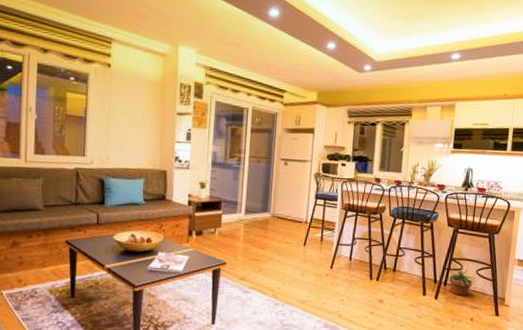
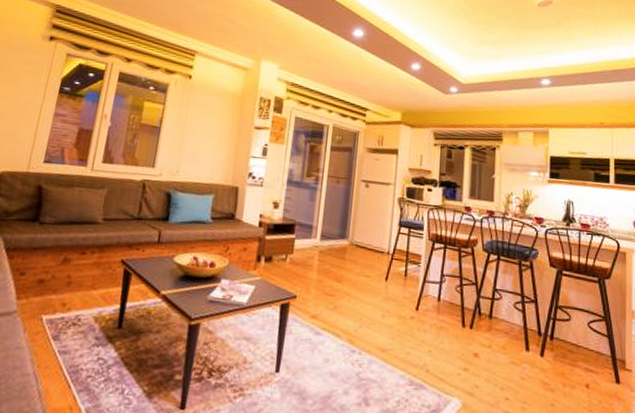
potted plant: present [445,267,475,296] -> none [551,317,587,354]

